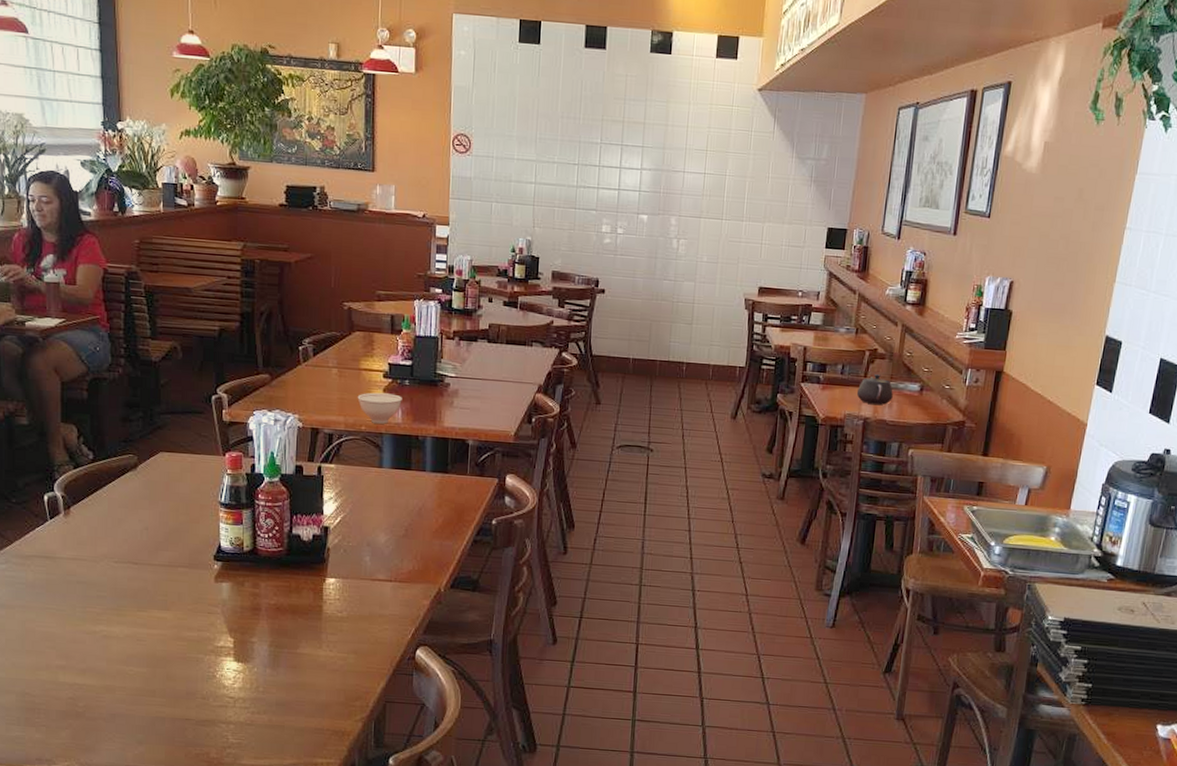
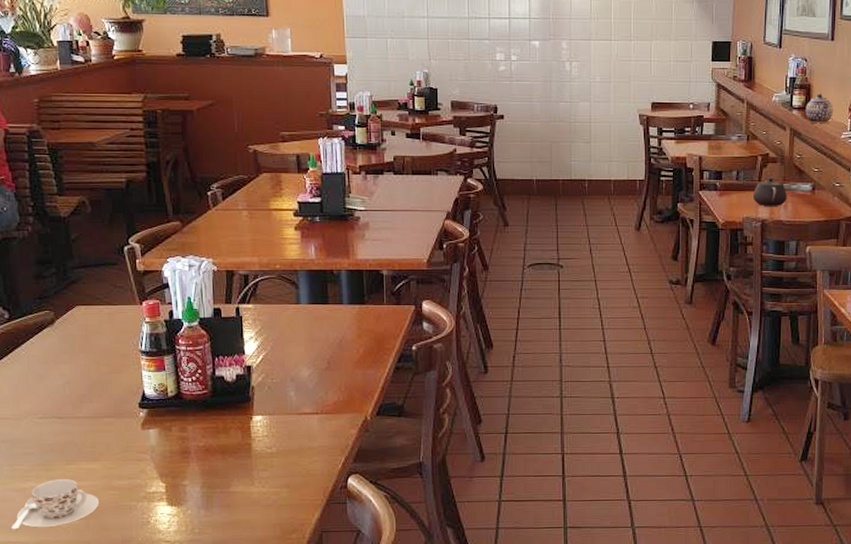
teacup: none [78,625,168,672] -> present [10,479,100,530]
bowl: present [357,392,402,424] -> none [269,231,314,261]
teapot: none [919,289,950,322] -> present [805,93,834,124]

